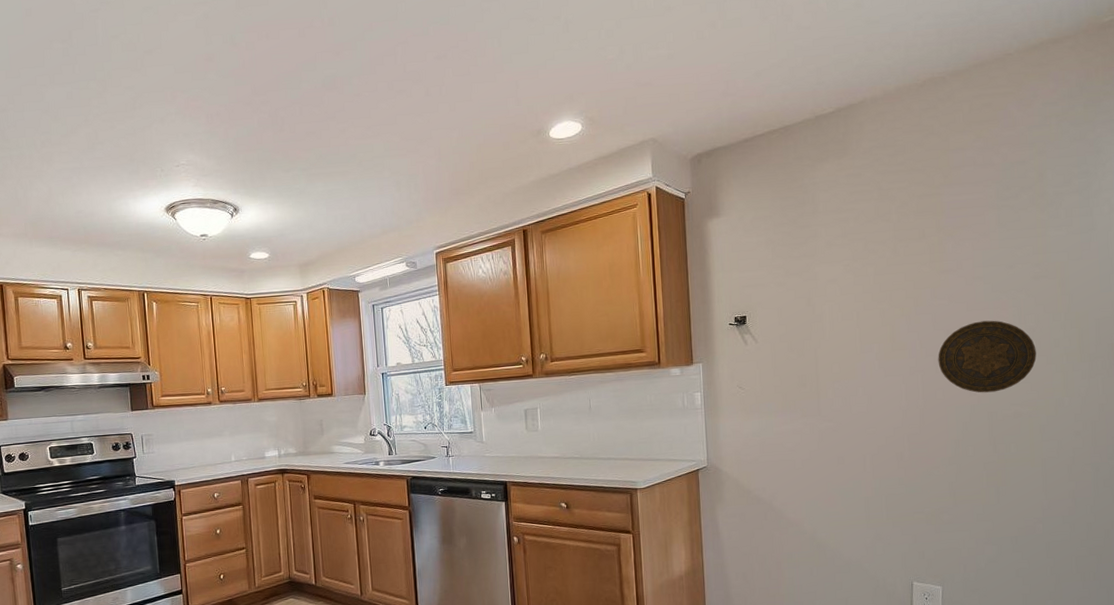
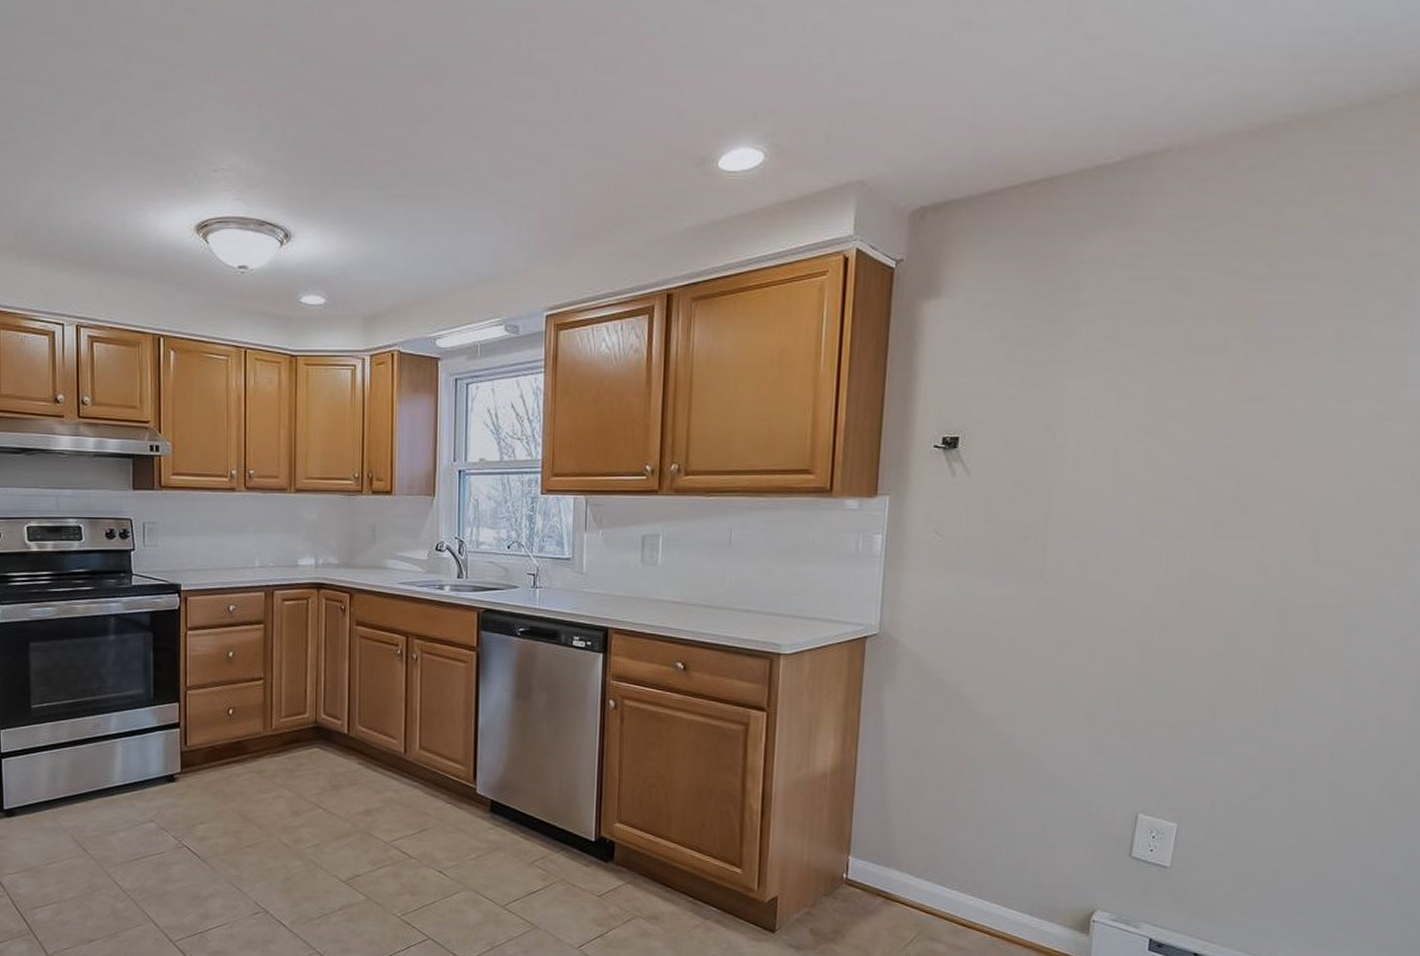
decorative plate: present [938,320,1037,393] -> none [1218,473,1362,572]

